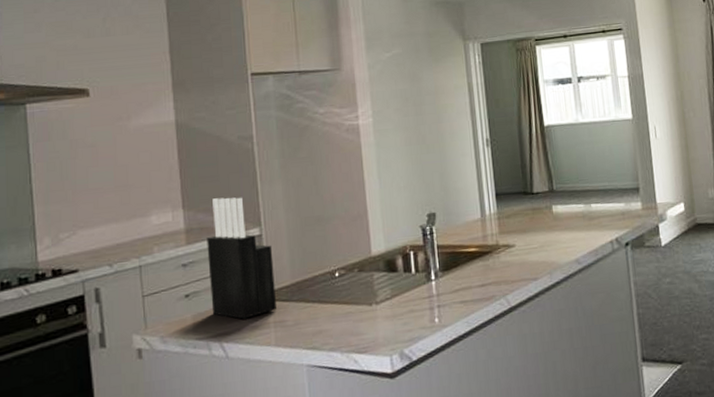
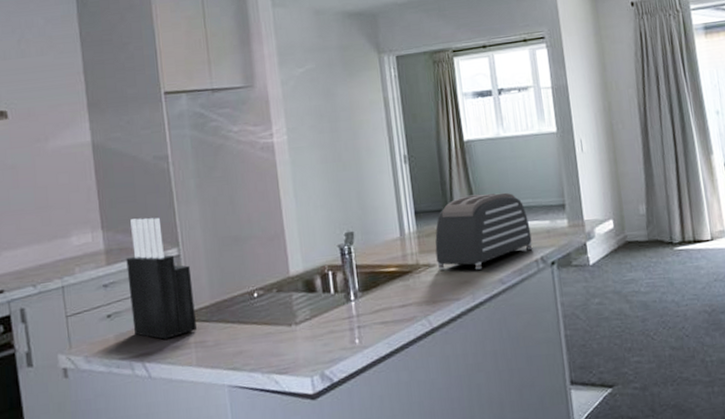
toaster: none [514,176,608,250] -> present [435,192,533,270]

